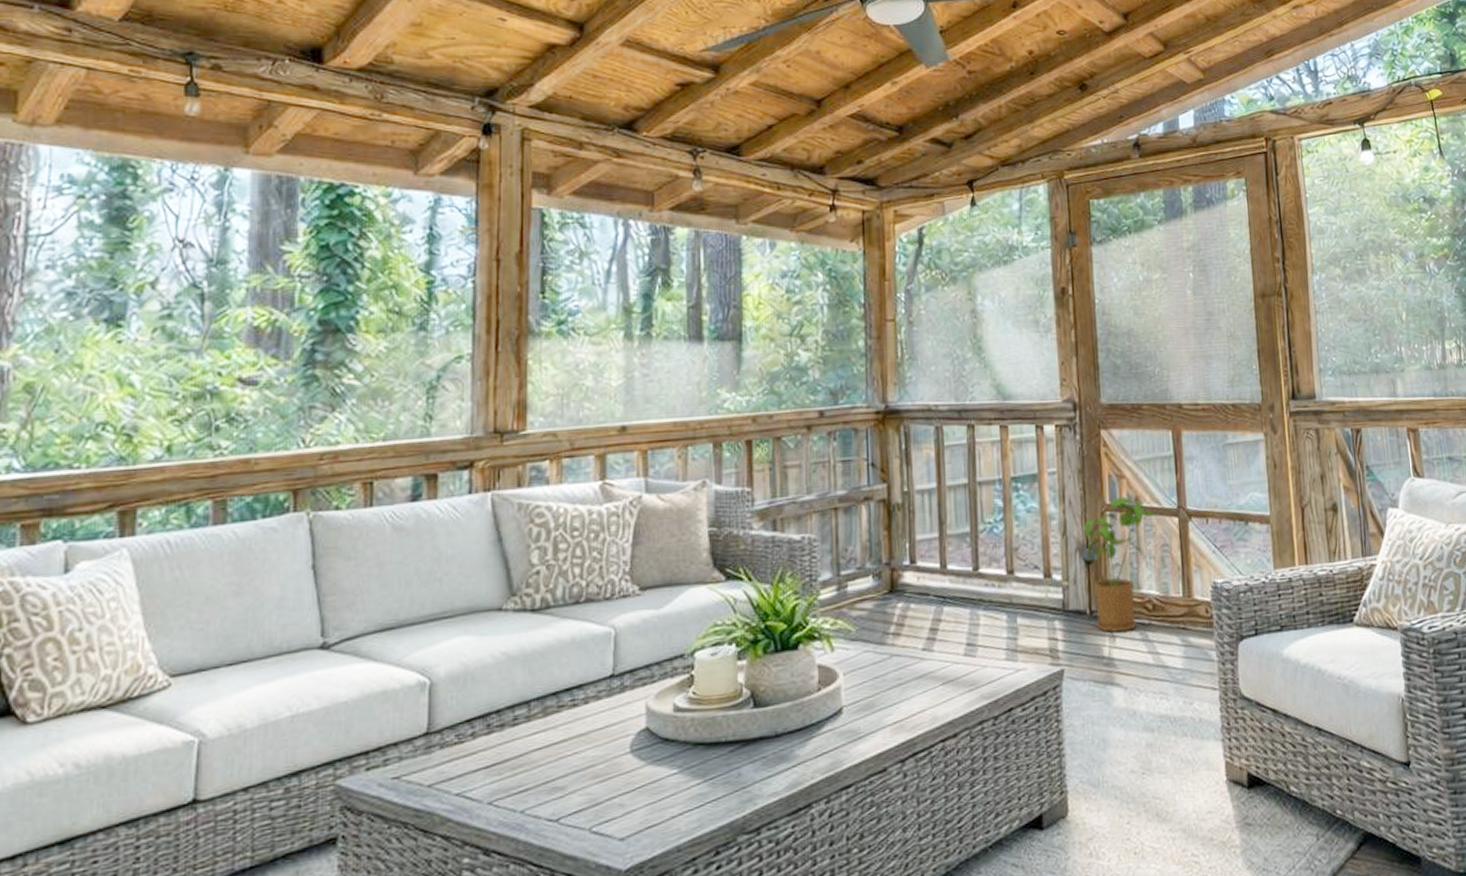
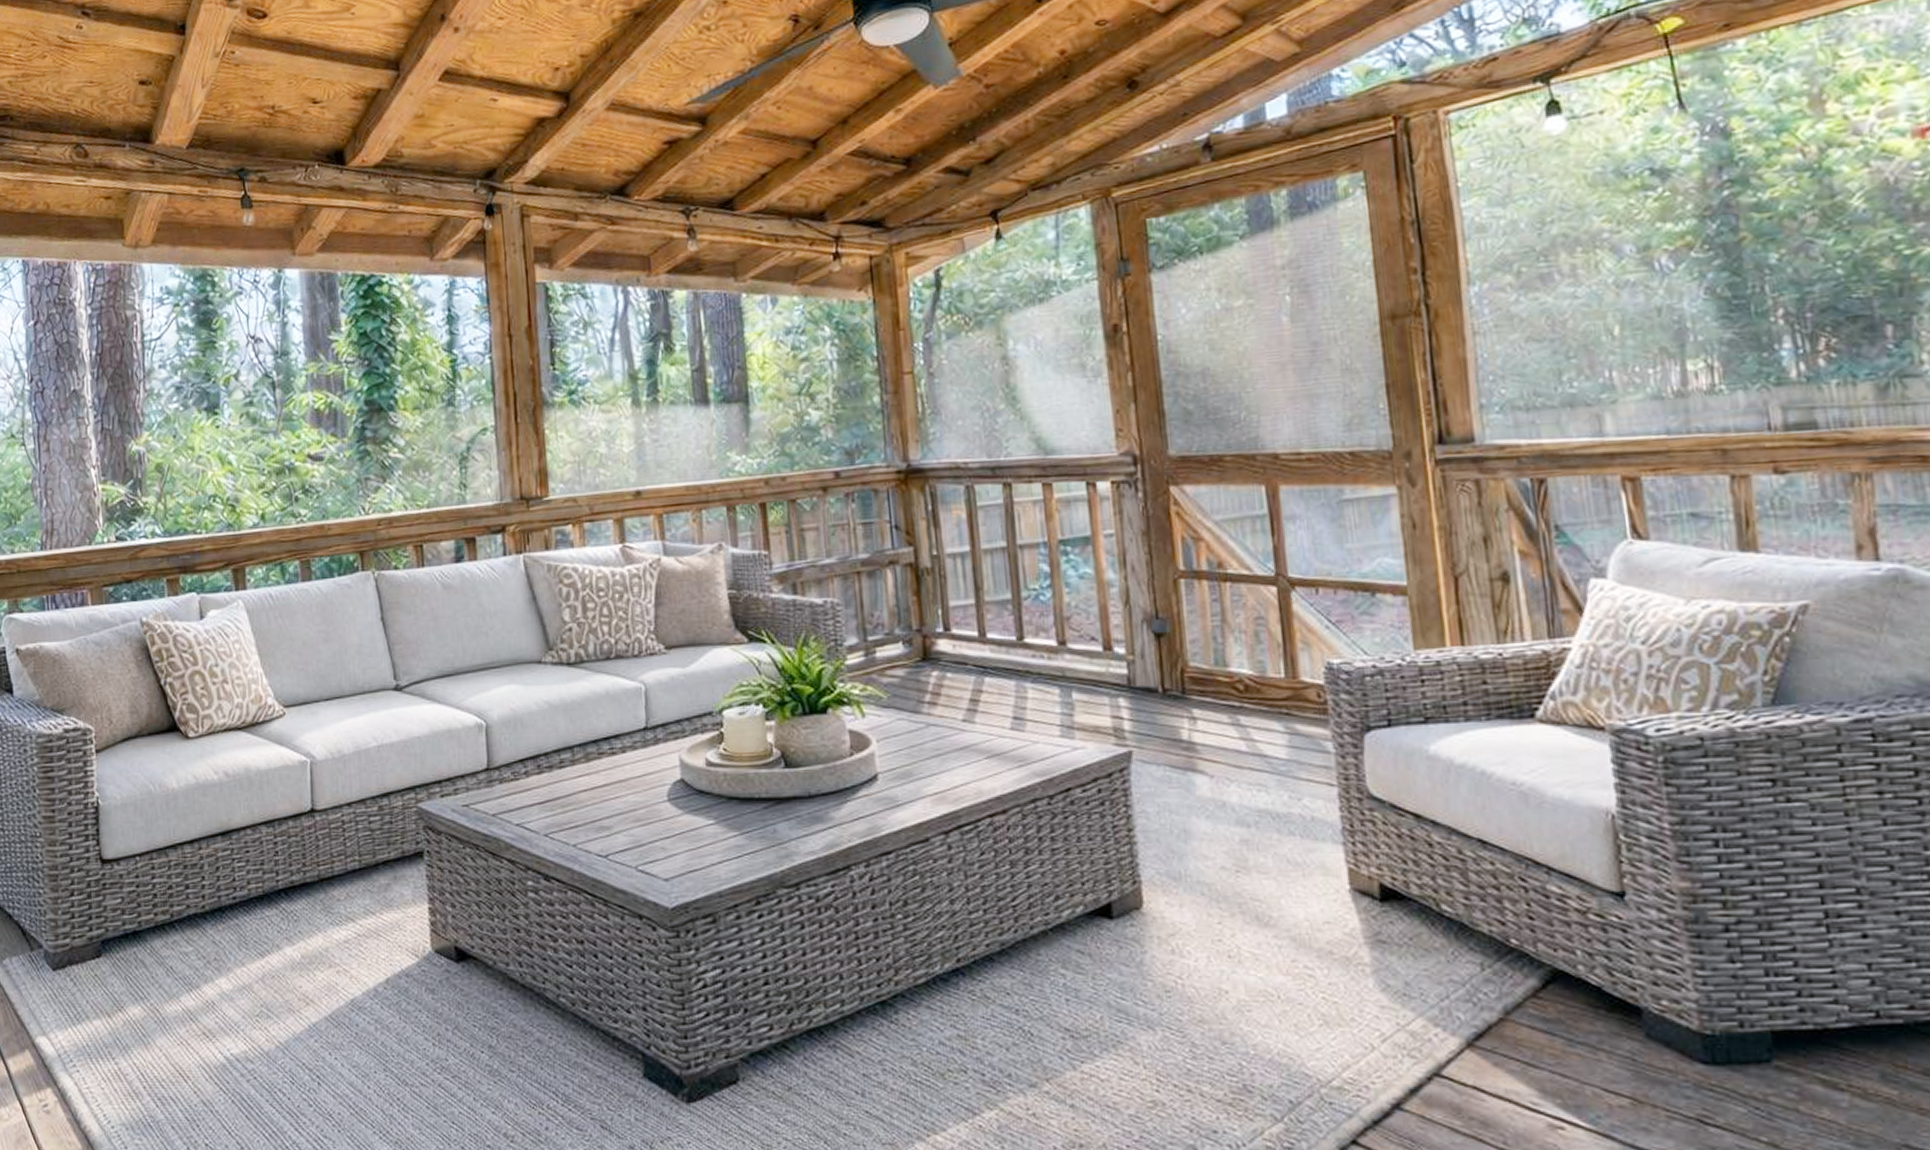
house plant: present [1084,496,1156,634] -> none [1152,562,1246,715]

